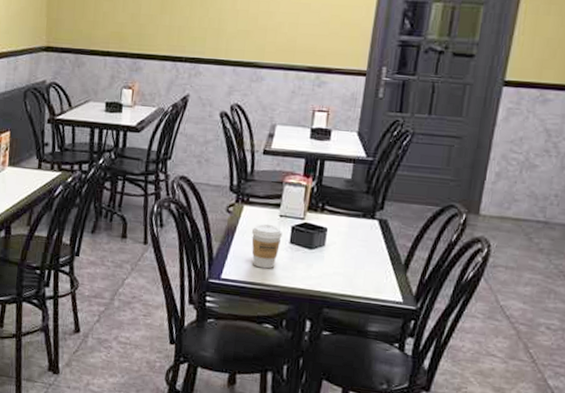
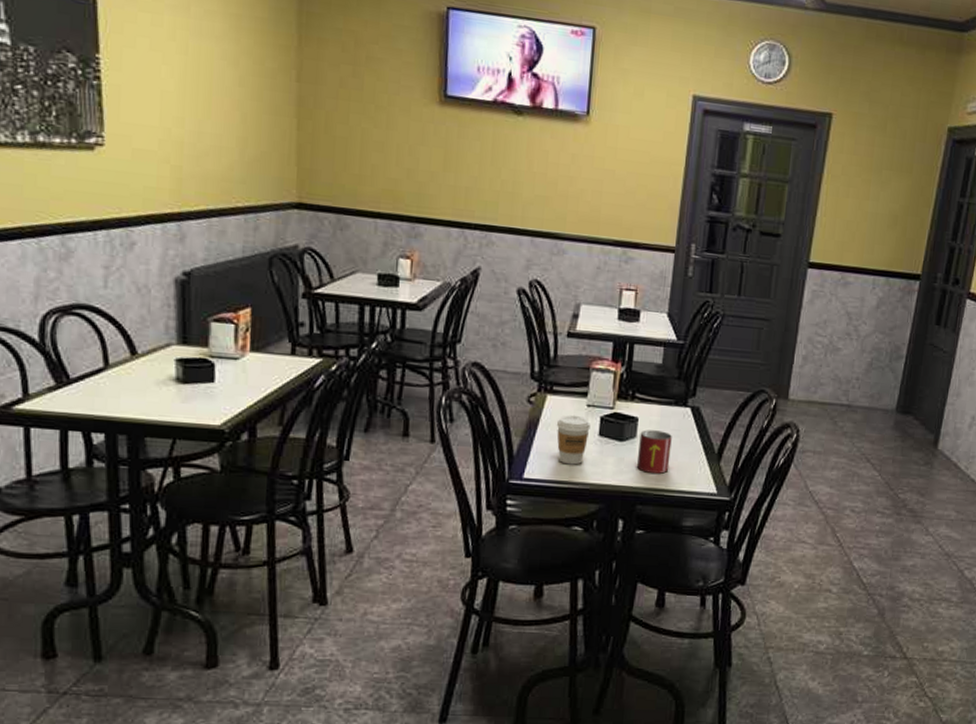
mug: none [324,239,359,281] -> present [636,430,672,474]

